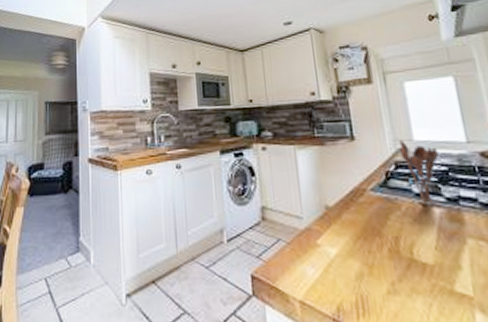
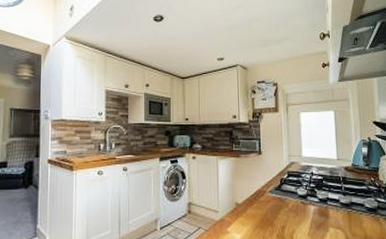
utensil holder: present [399,140,439,205] -> none [291,156,318,204]

